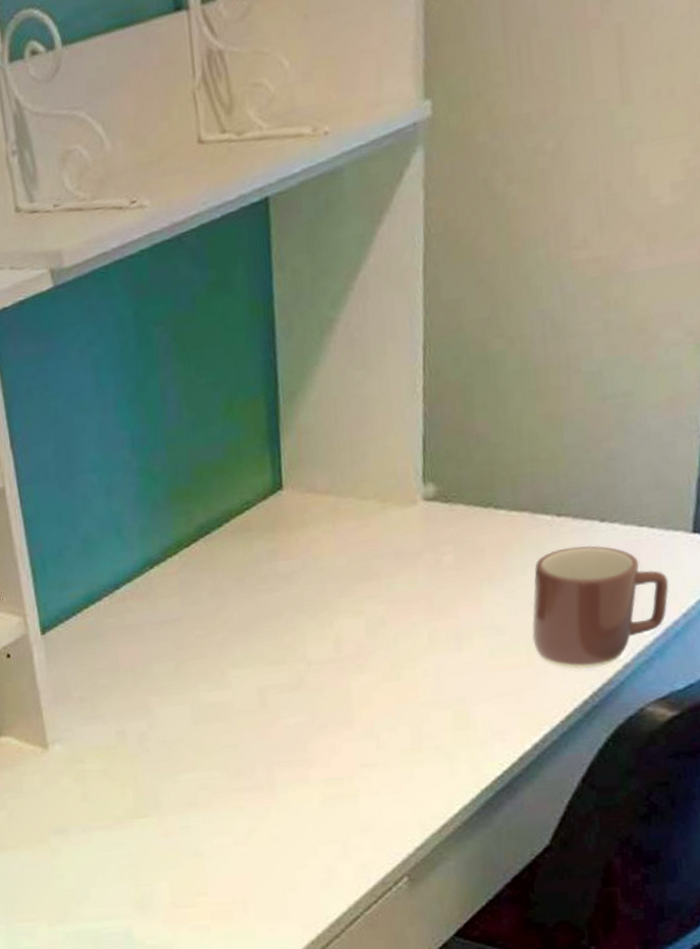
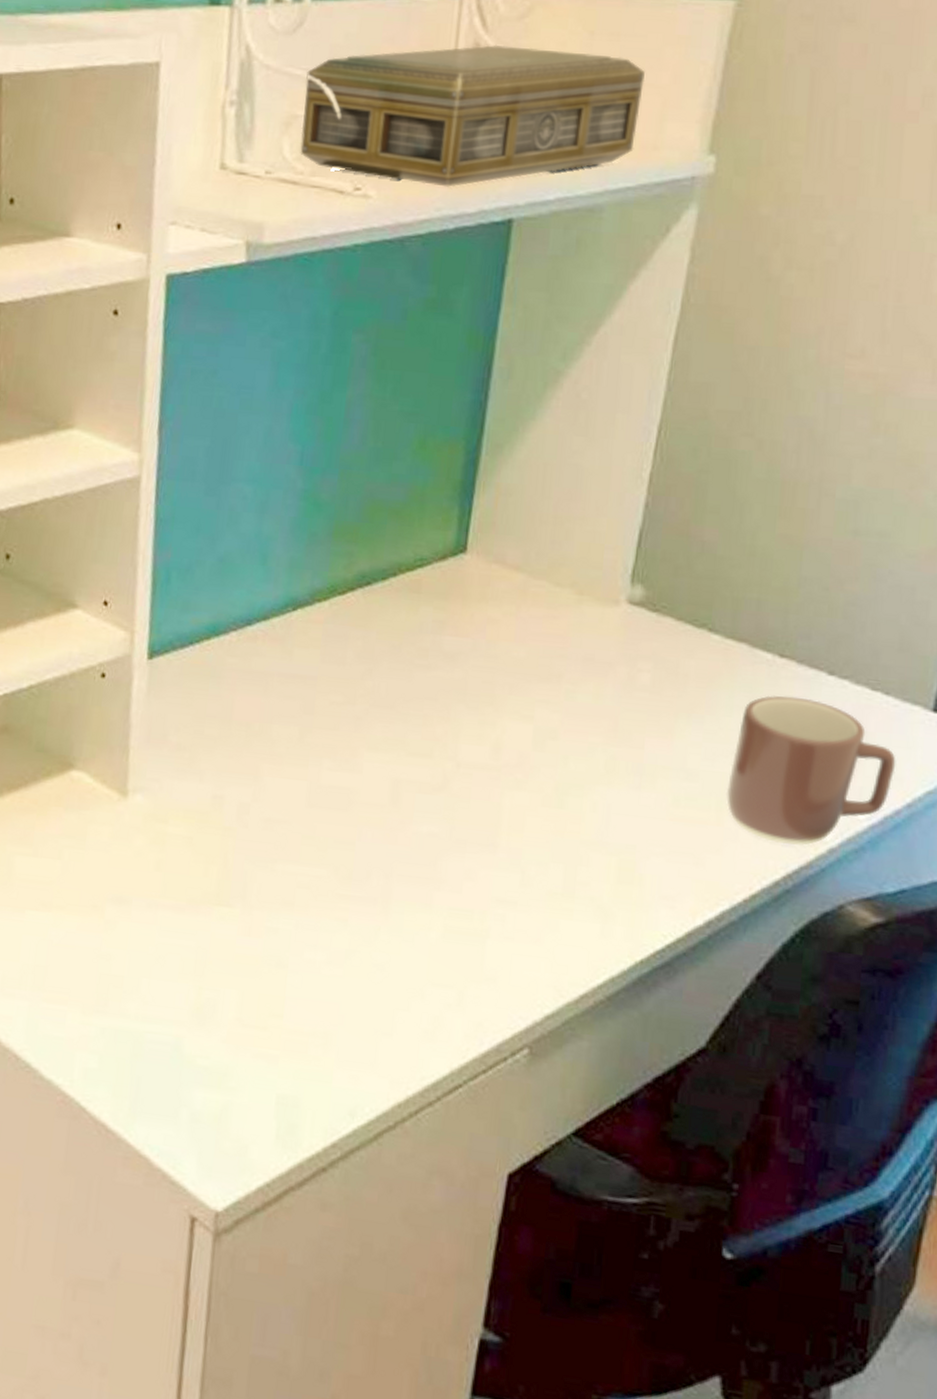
decorative box: none [71,31,360,190] -> present [300,44,645,187]

